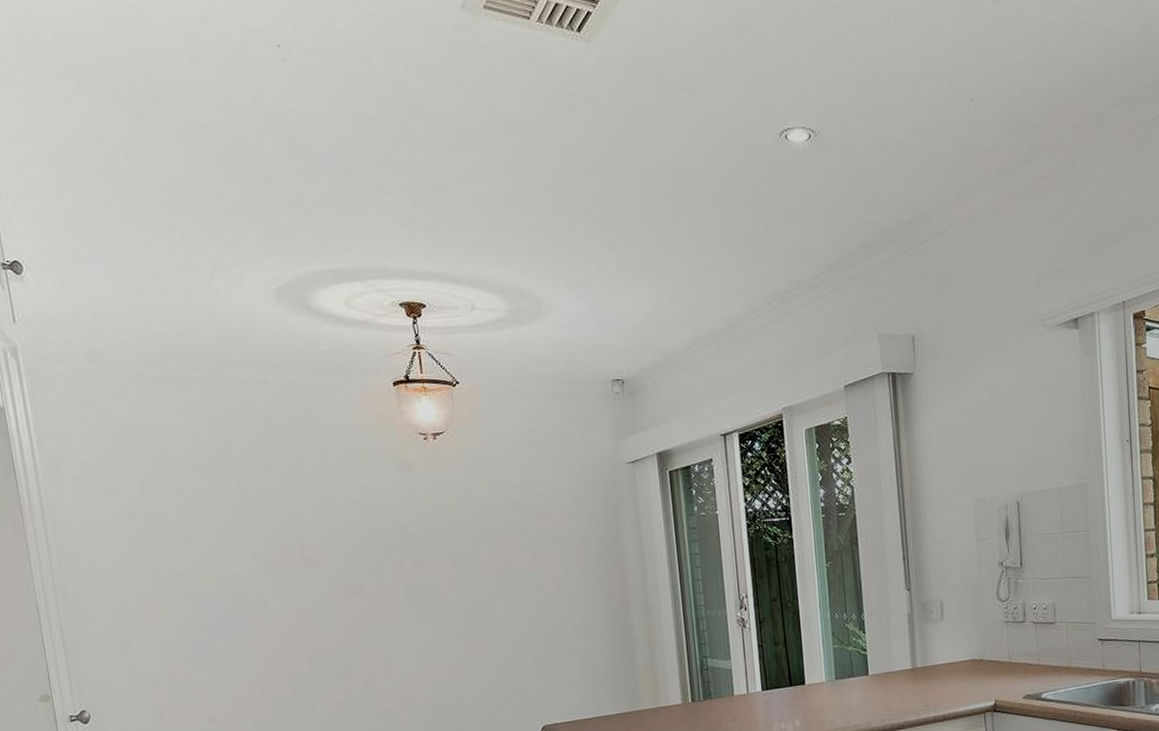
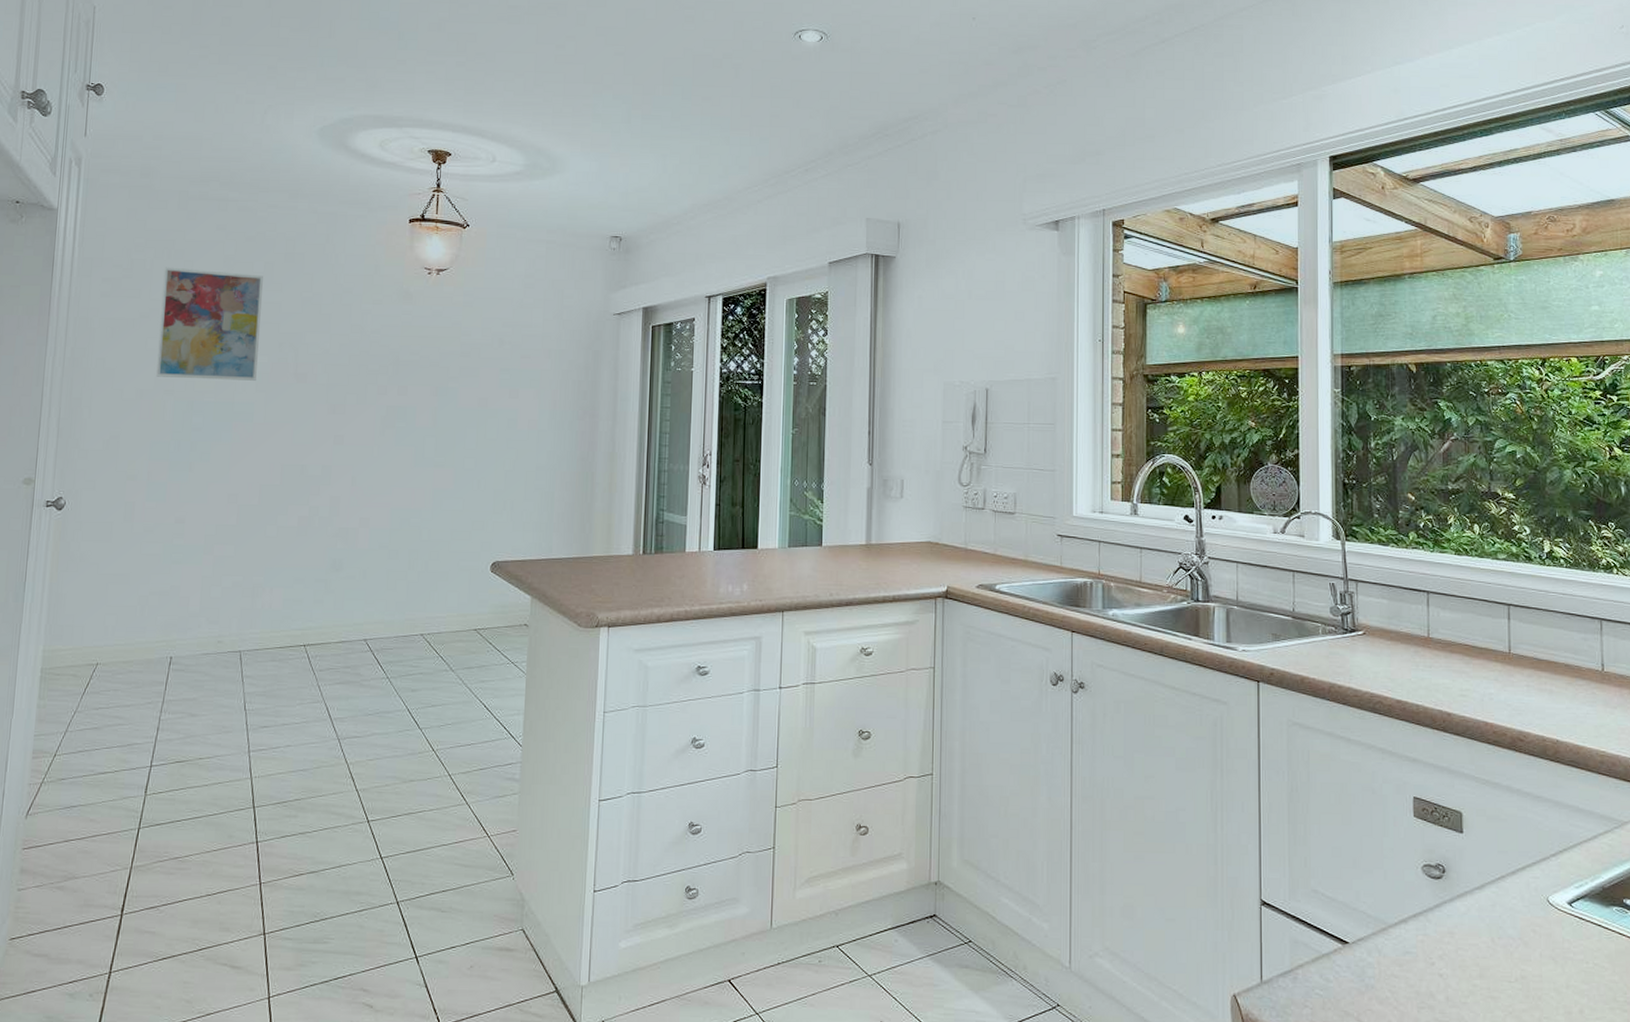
wall art: none [137,458,263,577] -> present [156,267,263,381]

